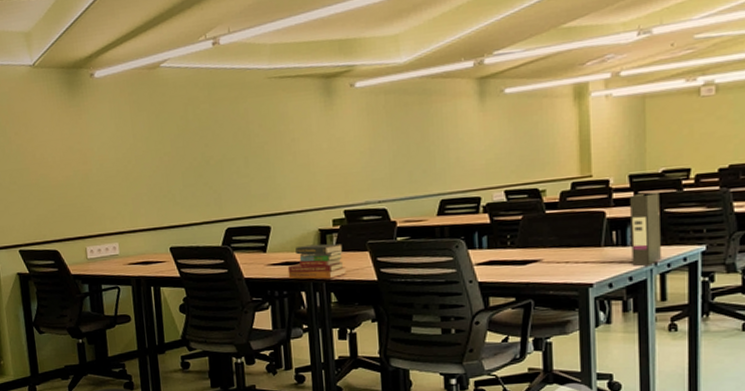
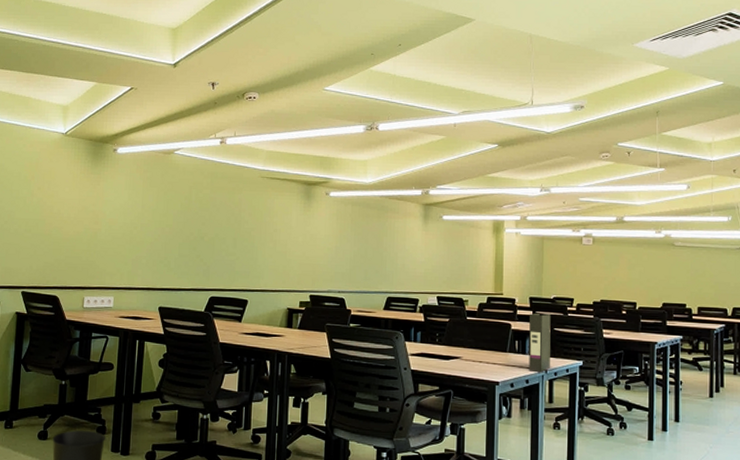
books: present [287,243,346,280] -> none [257,320,306,352]

